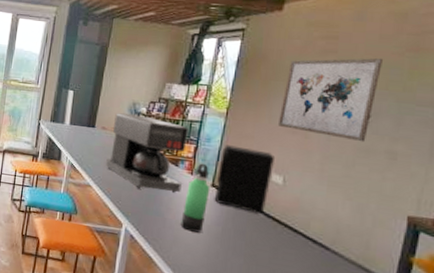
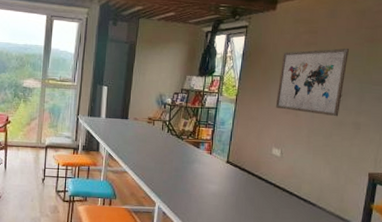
coffee maker: present [106,113,188,193] -> none [139,104,206,171]
thermos bottle: present [180,163,211,233] -> none [203,144,226,203]
speaker: present [214,145,274,214] -> none [229,126,274,182]

